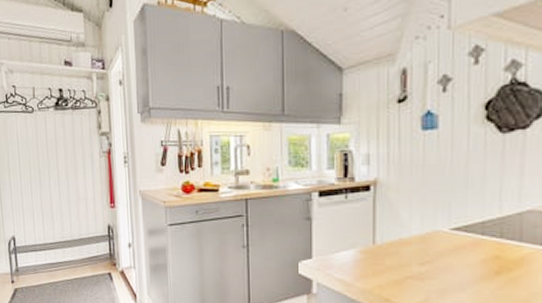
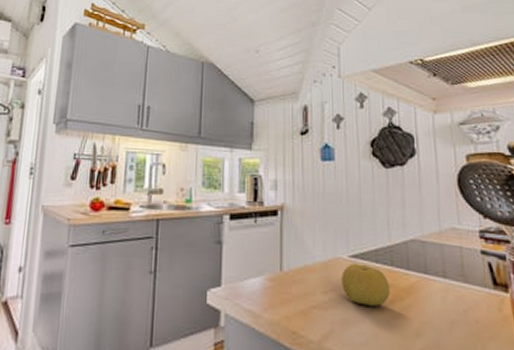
fruit: none [440,236,497,277] -> present [341,263,390,306]

